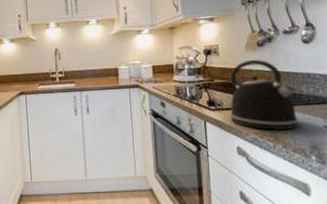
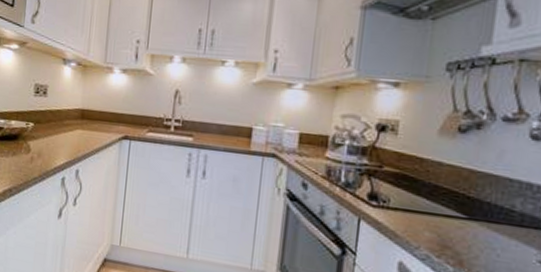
kettle: present [230,59,299,130] -> none [397,148,507,256]

